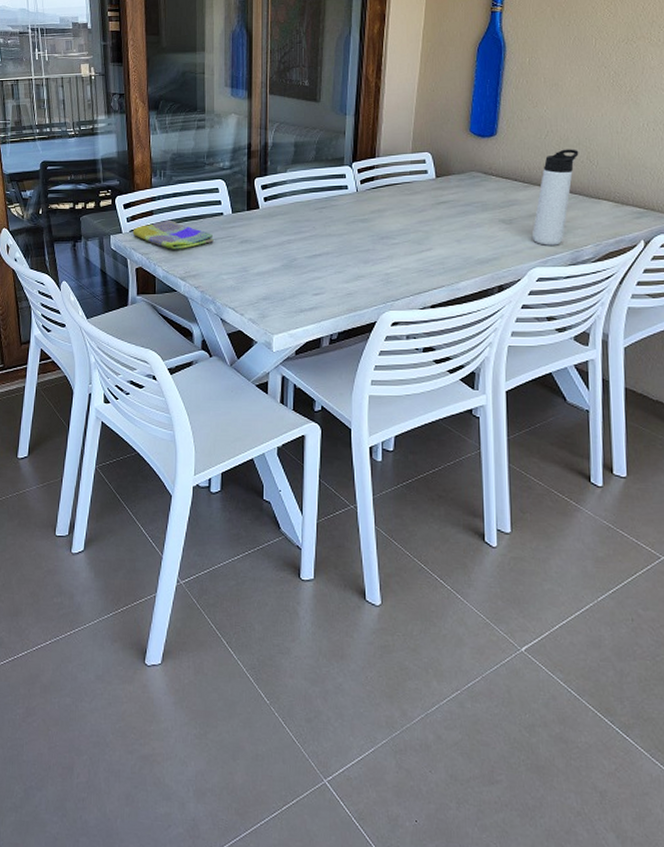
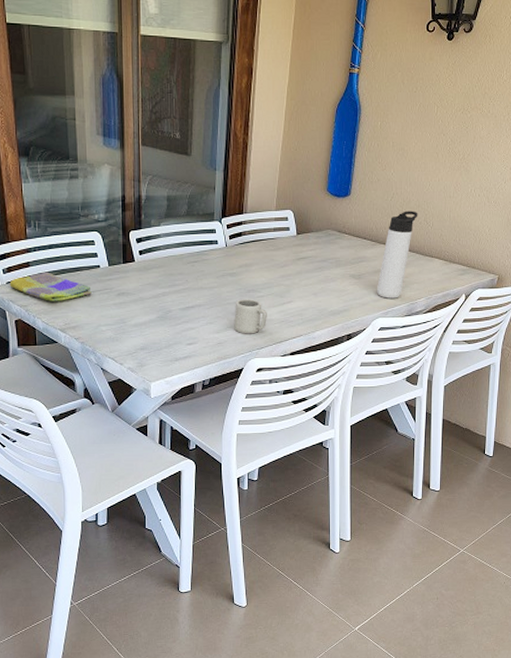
cup: none [365,246,403,284] -> present [234,299,267,334]

